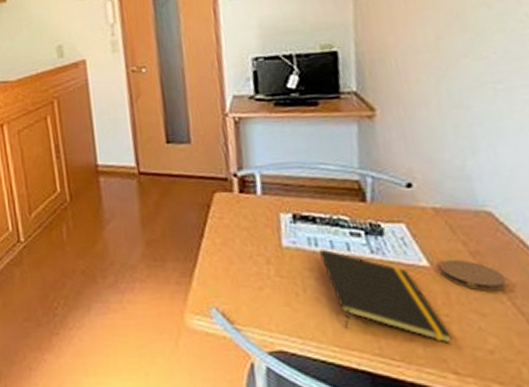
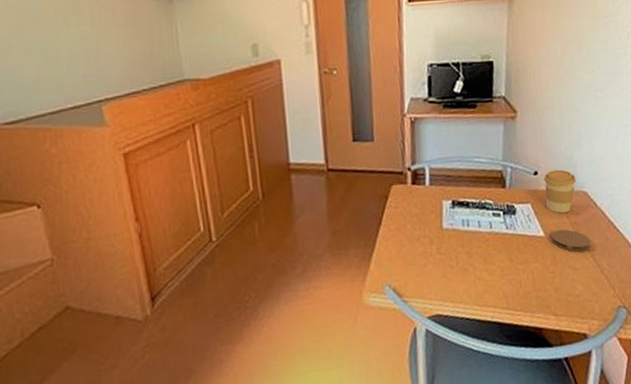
notepad: present [320,248,453,344] -> none [470,228,555,294]
coffee cup: none [421,182,473,239] -> present [543,169,576,213]

